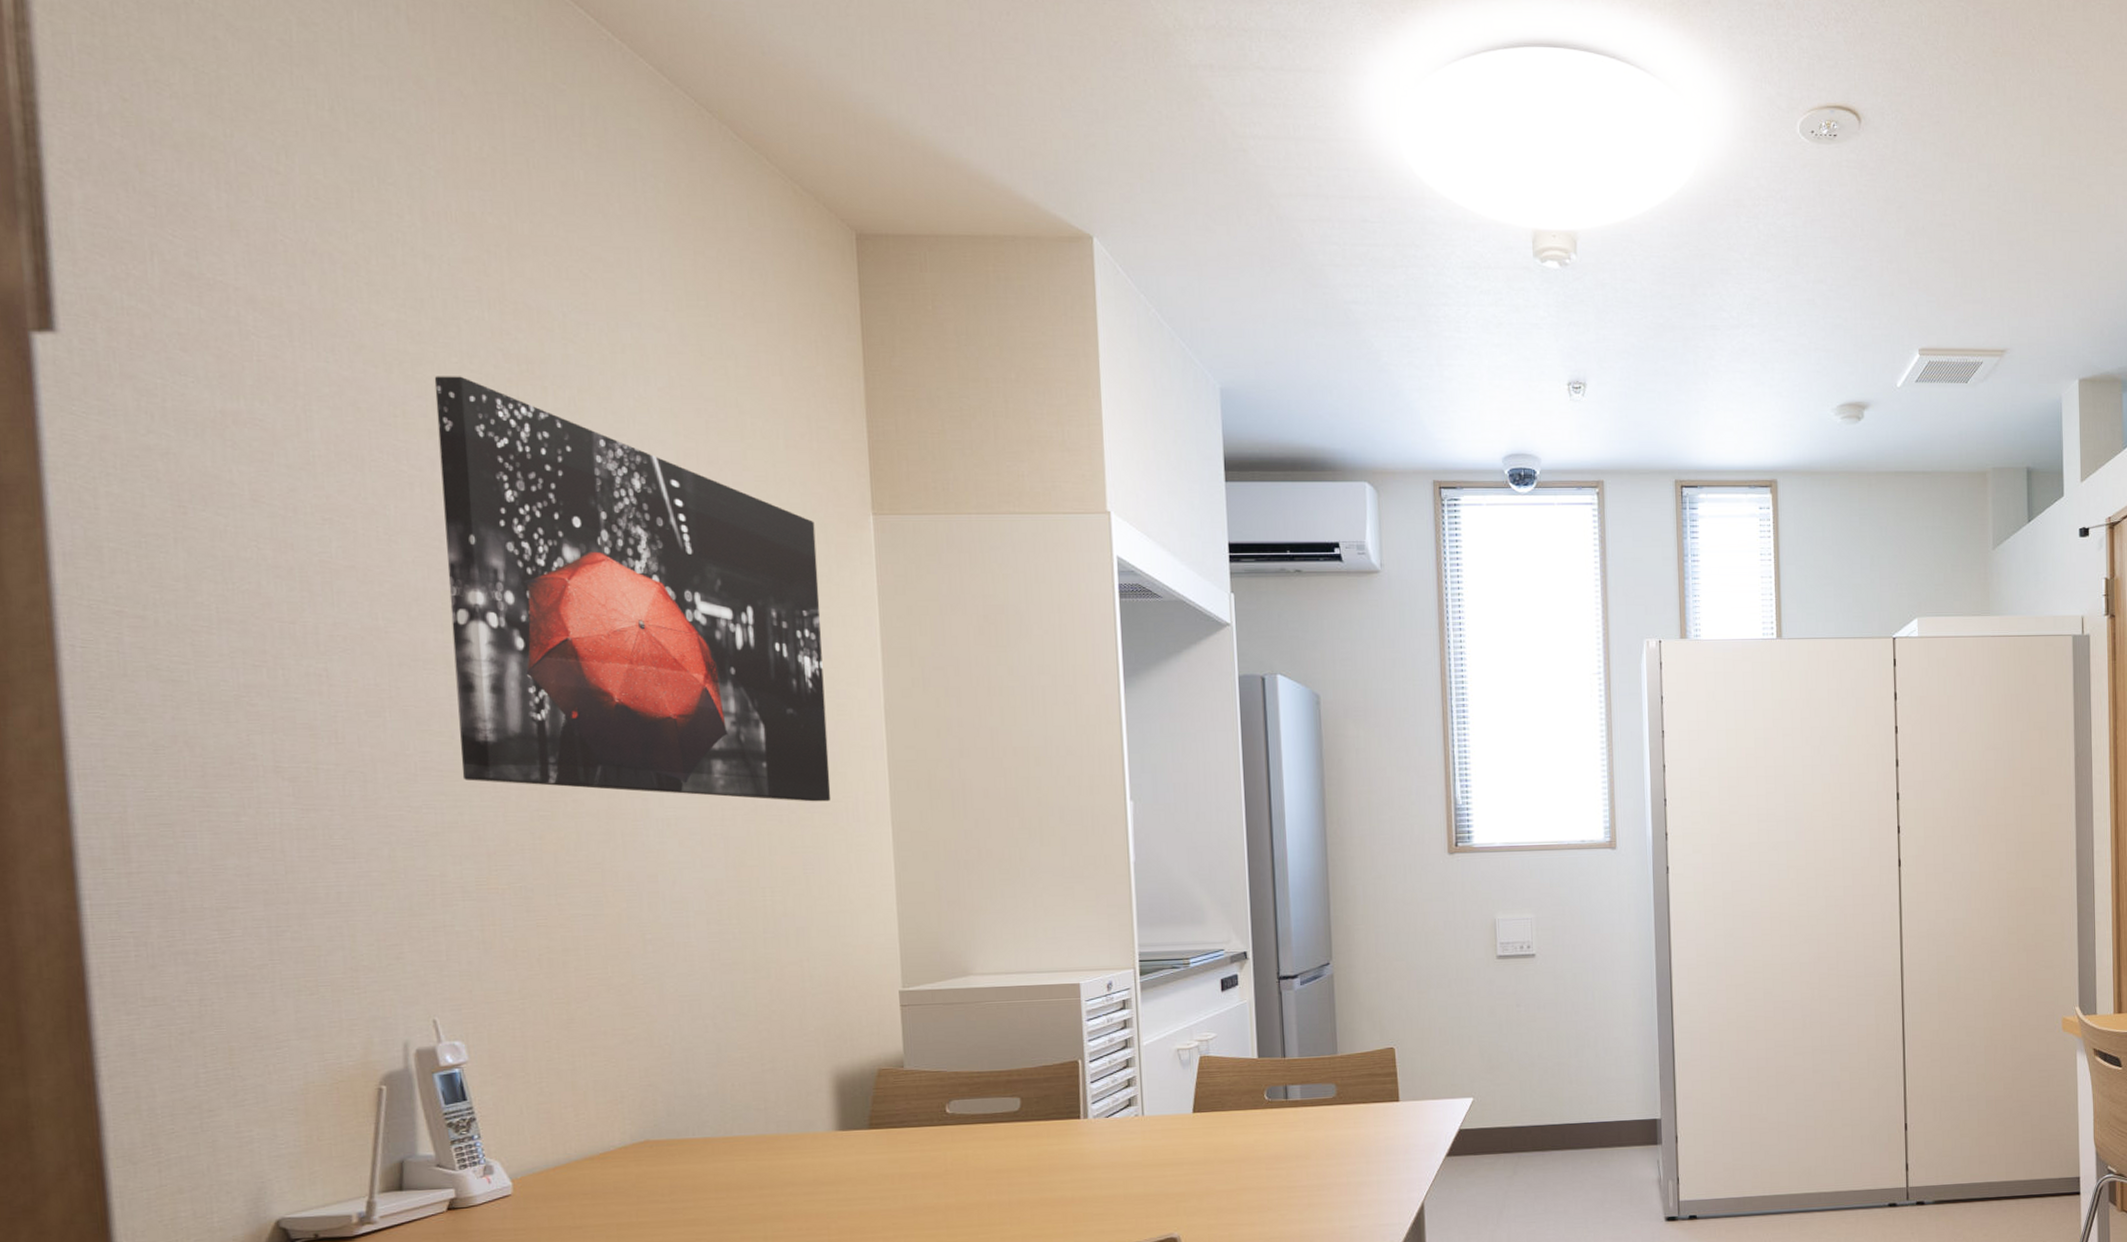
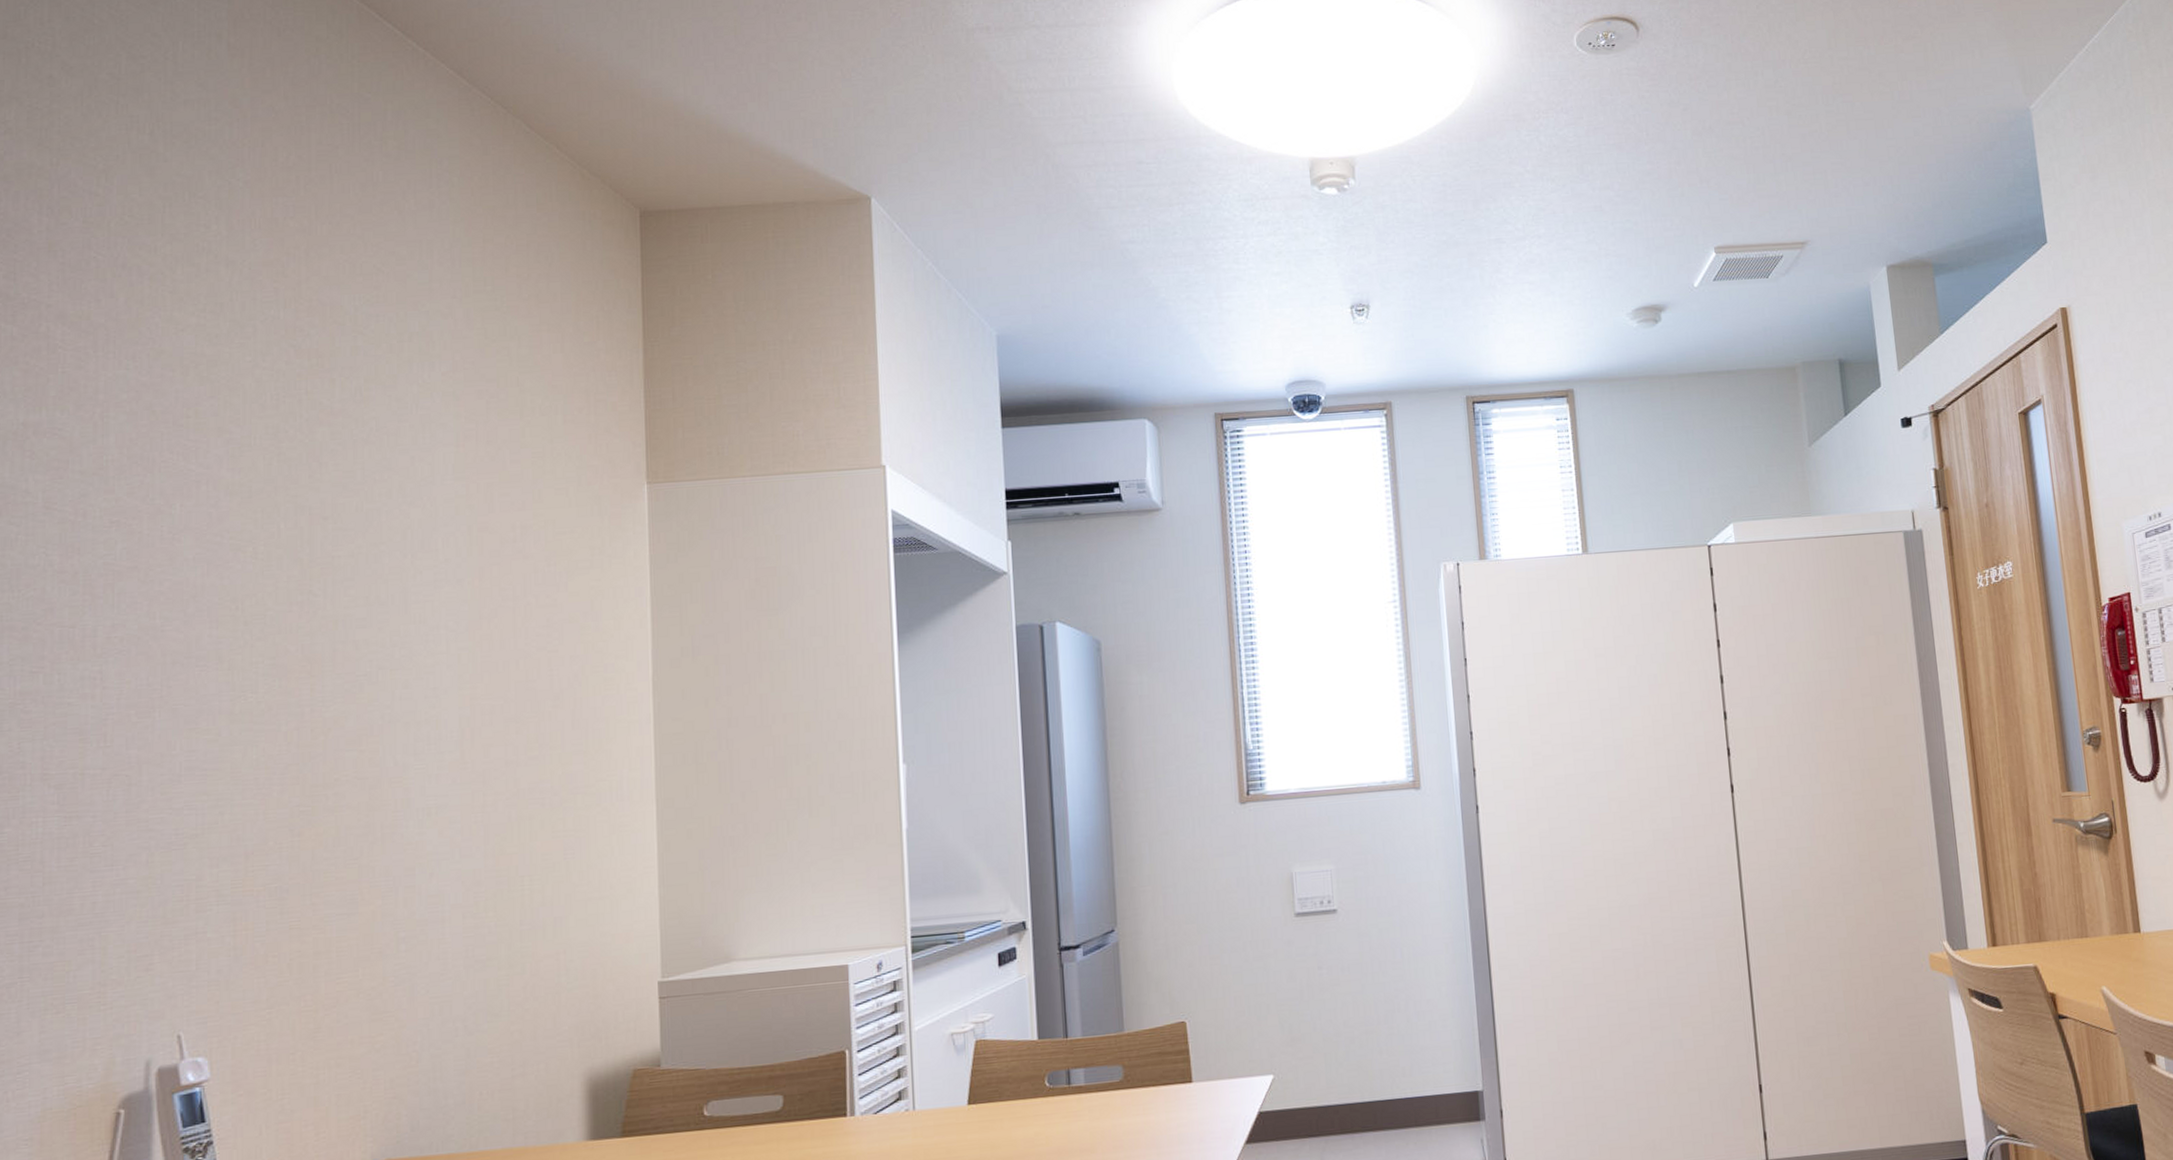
wall art: present [434,376,831,802] -> none [226,374,595,783]

